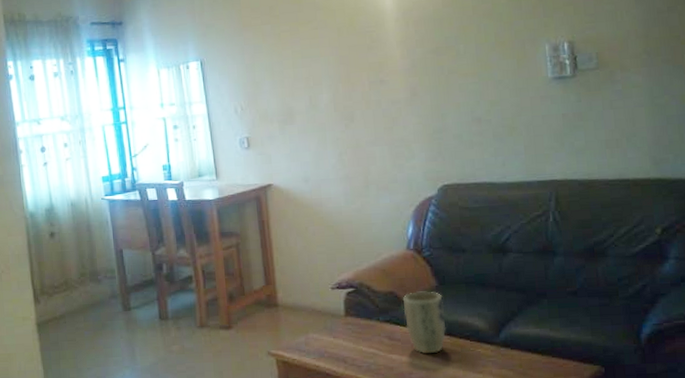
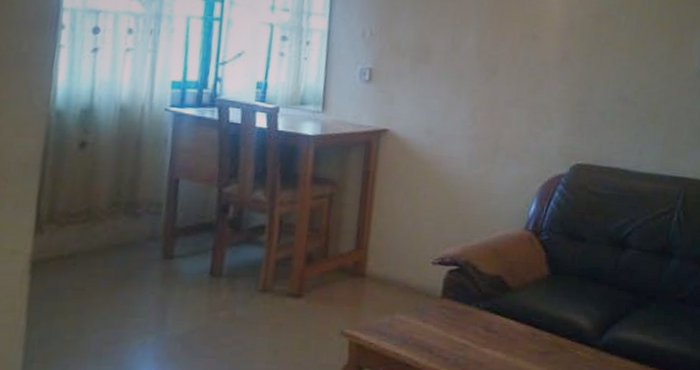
plant pot: present [403,291,446,354] -> none [506,279,552,352]

